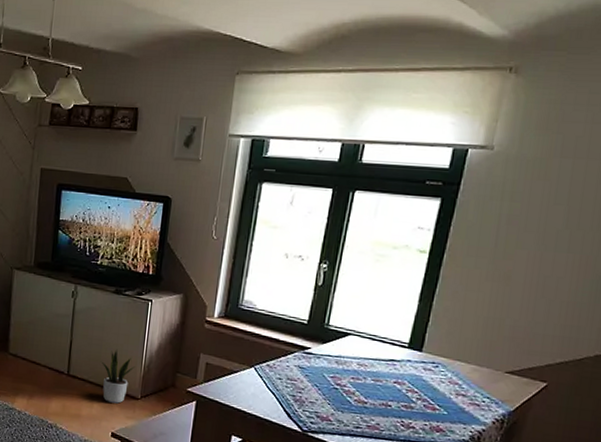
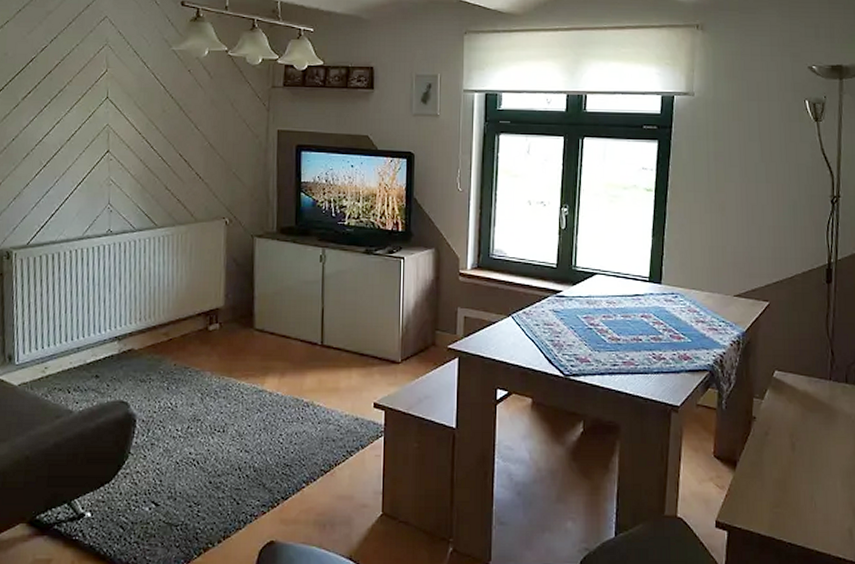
potted plant: present [101,349,136,404] -> none [356,311,393,370]

